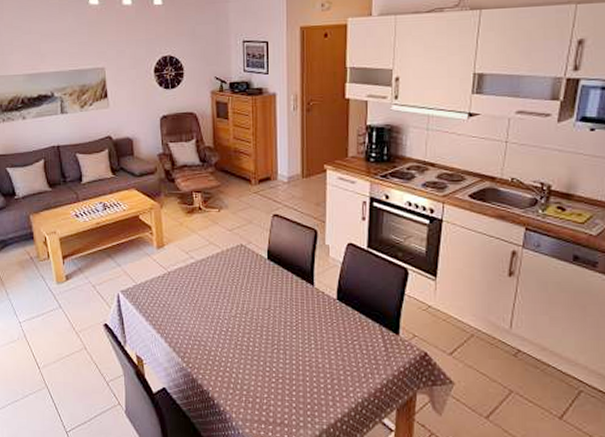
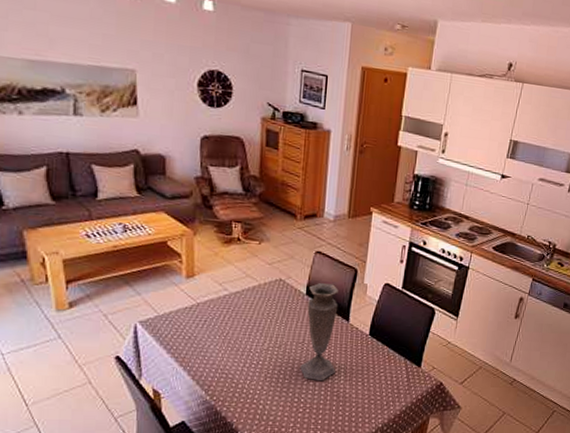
vase: none [269,247,305,349] -> present [300,283,338,380]

